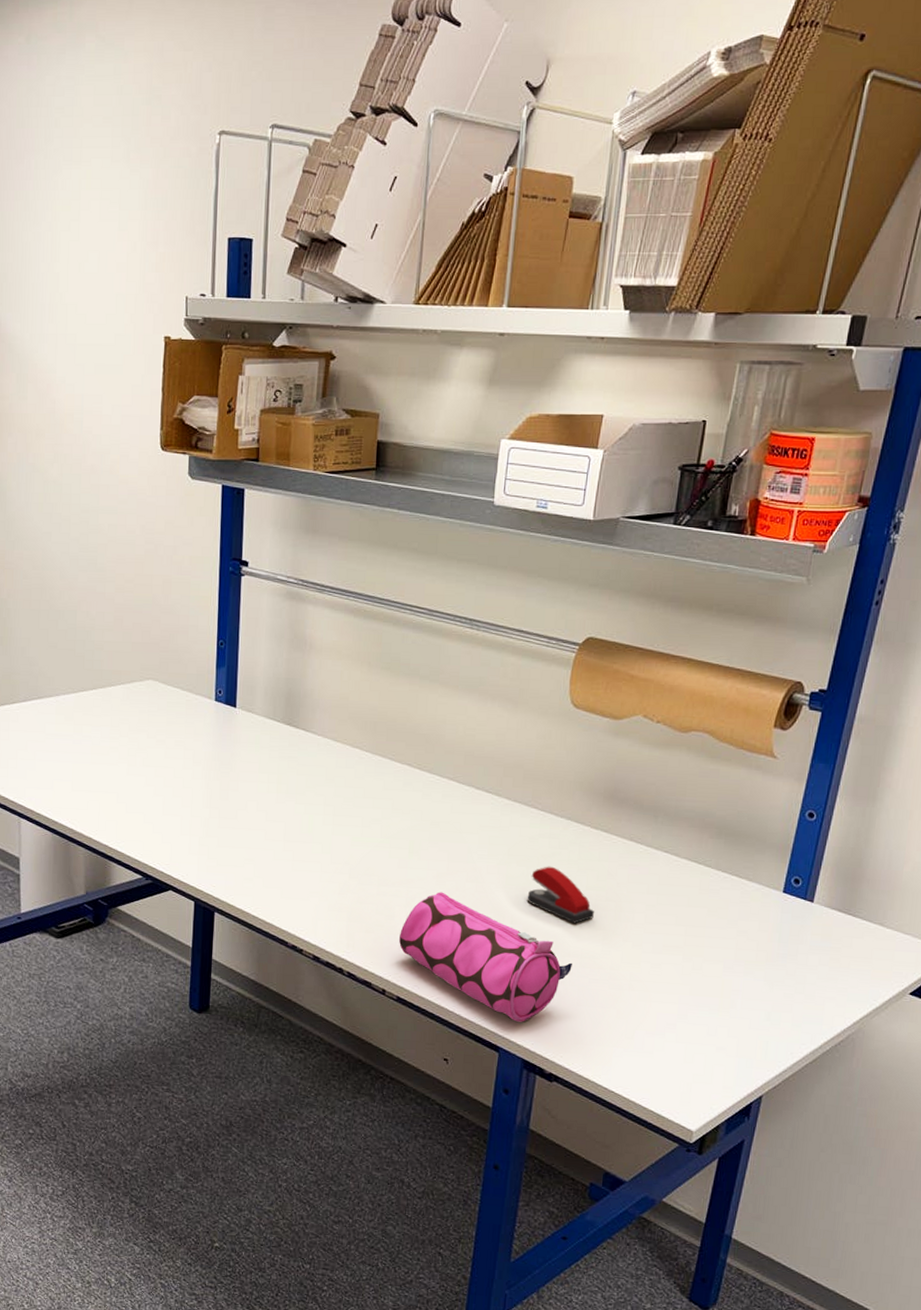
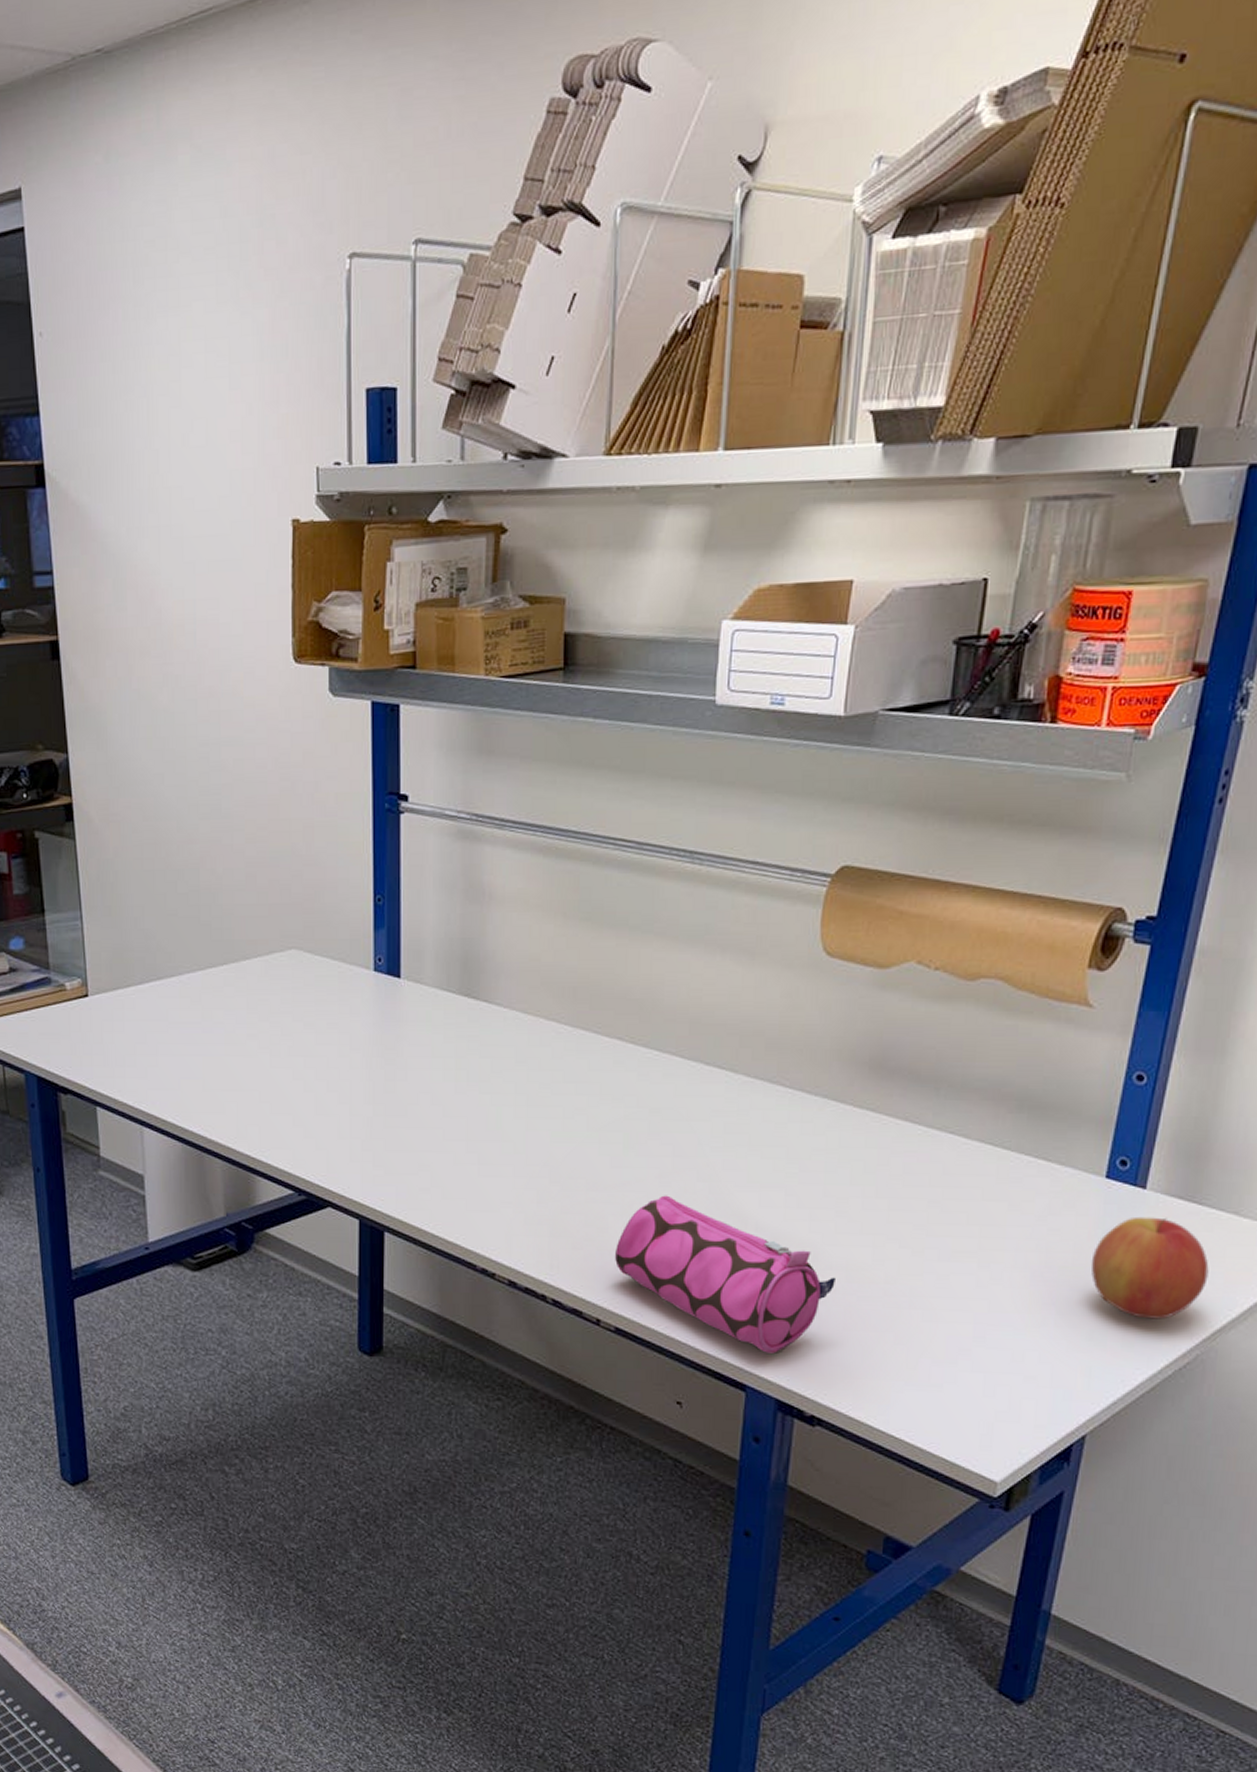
stapler: present [527,866,595,924] -> none [775,1157,863,1228]
apple: none [769,924,860,1006] -> present [1090,1216,1209,1320]

